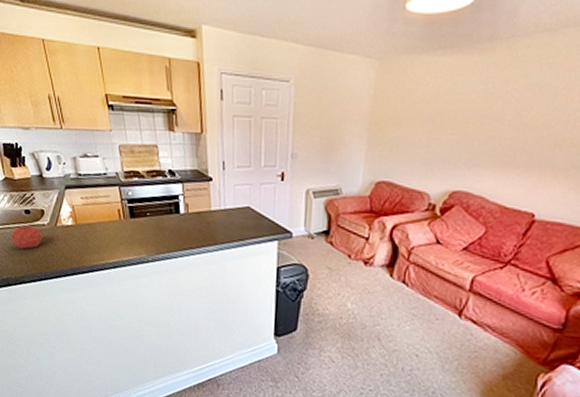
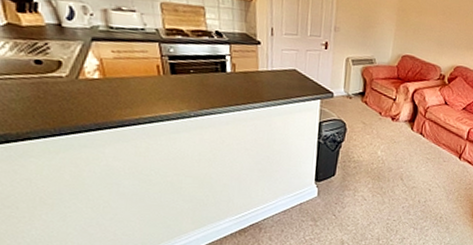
fruit: present [12,224,43,249] -> none [14,75,59,102]

